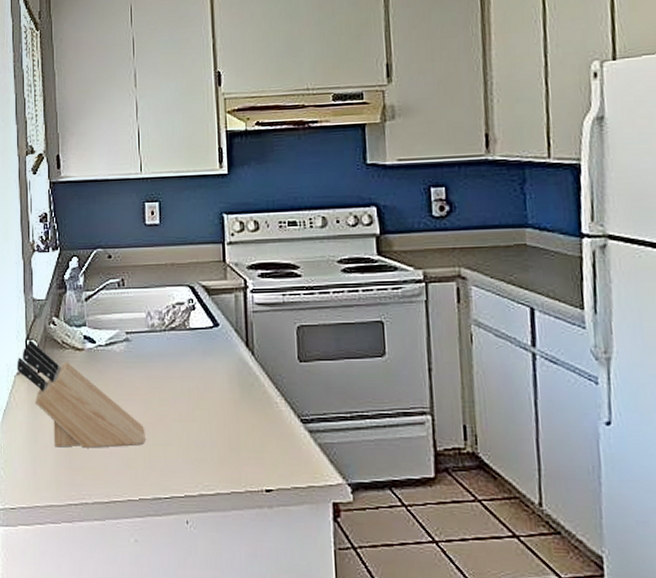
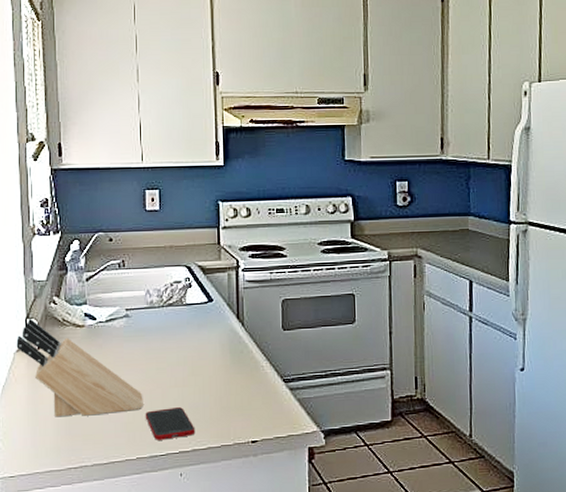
cell phone: none [147,445,202,481] -> present [145,407,196,440]

